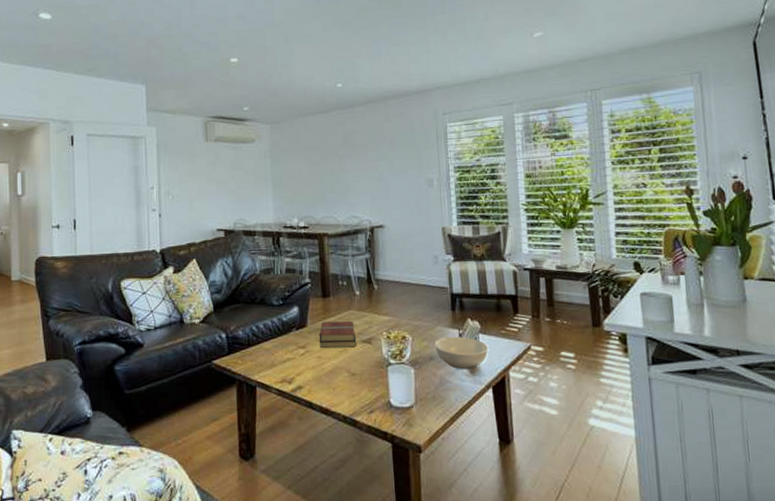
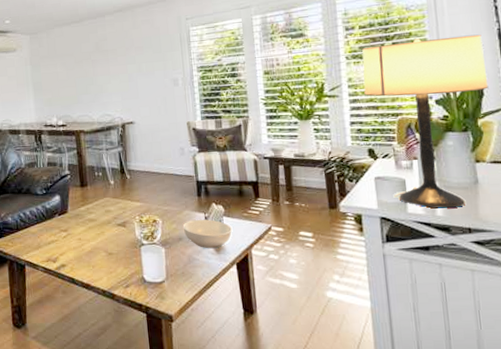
books: present [319,320,357,349] -> none [79,207,113,232]
table lamp: none [628,143,757,328] -> present [362,34,489,208]

